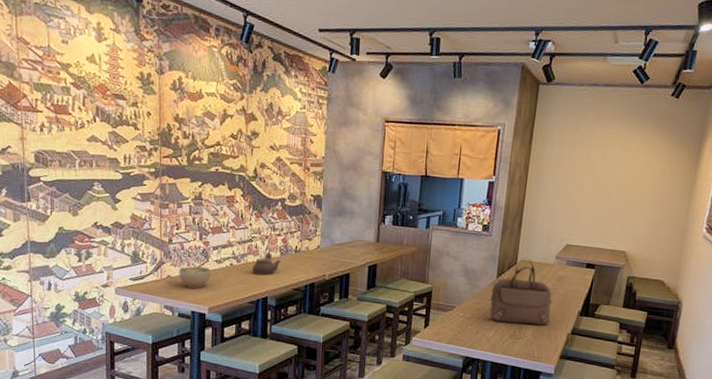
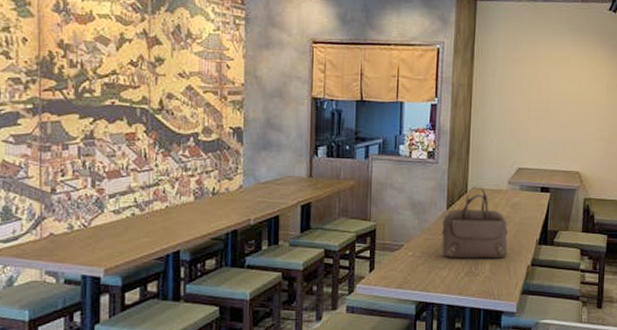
soup bowl: present [178,266,211,288] -> none [64,219,107,246]
teapot: present [252,252,281,275] -> none [160,196,196,224]

